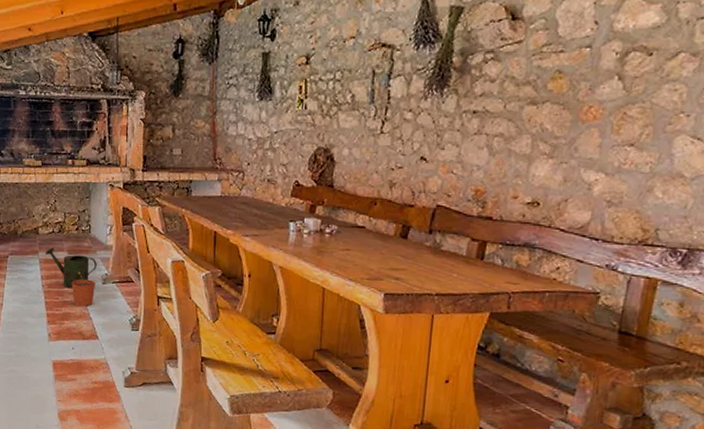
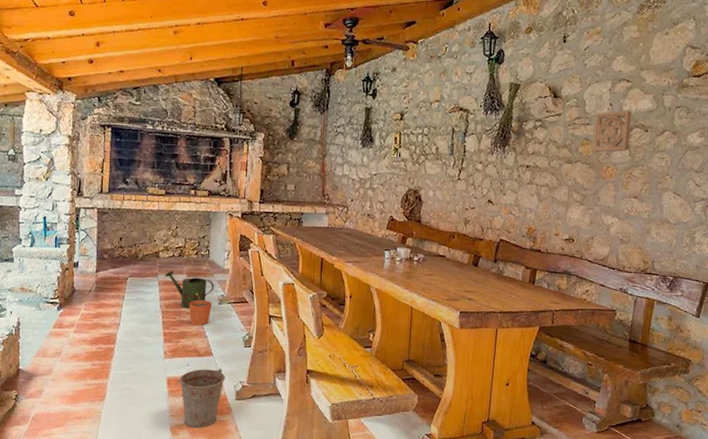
bucket: none [63,352,113,415] -> present [177,368,225,428]
wall ornament: none [567,28,628,88] -> present [592,110,632,153]

